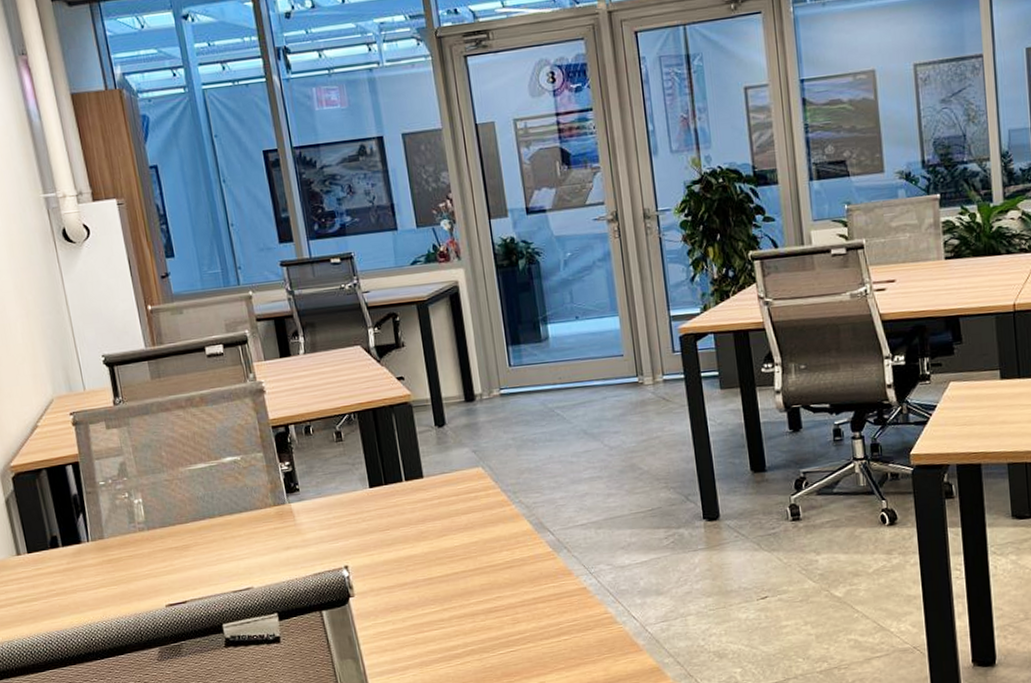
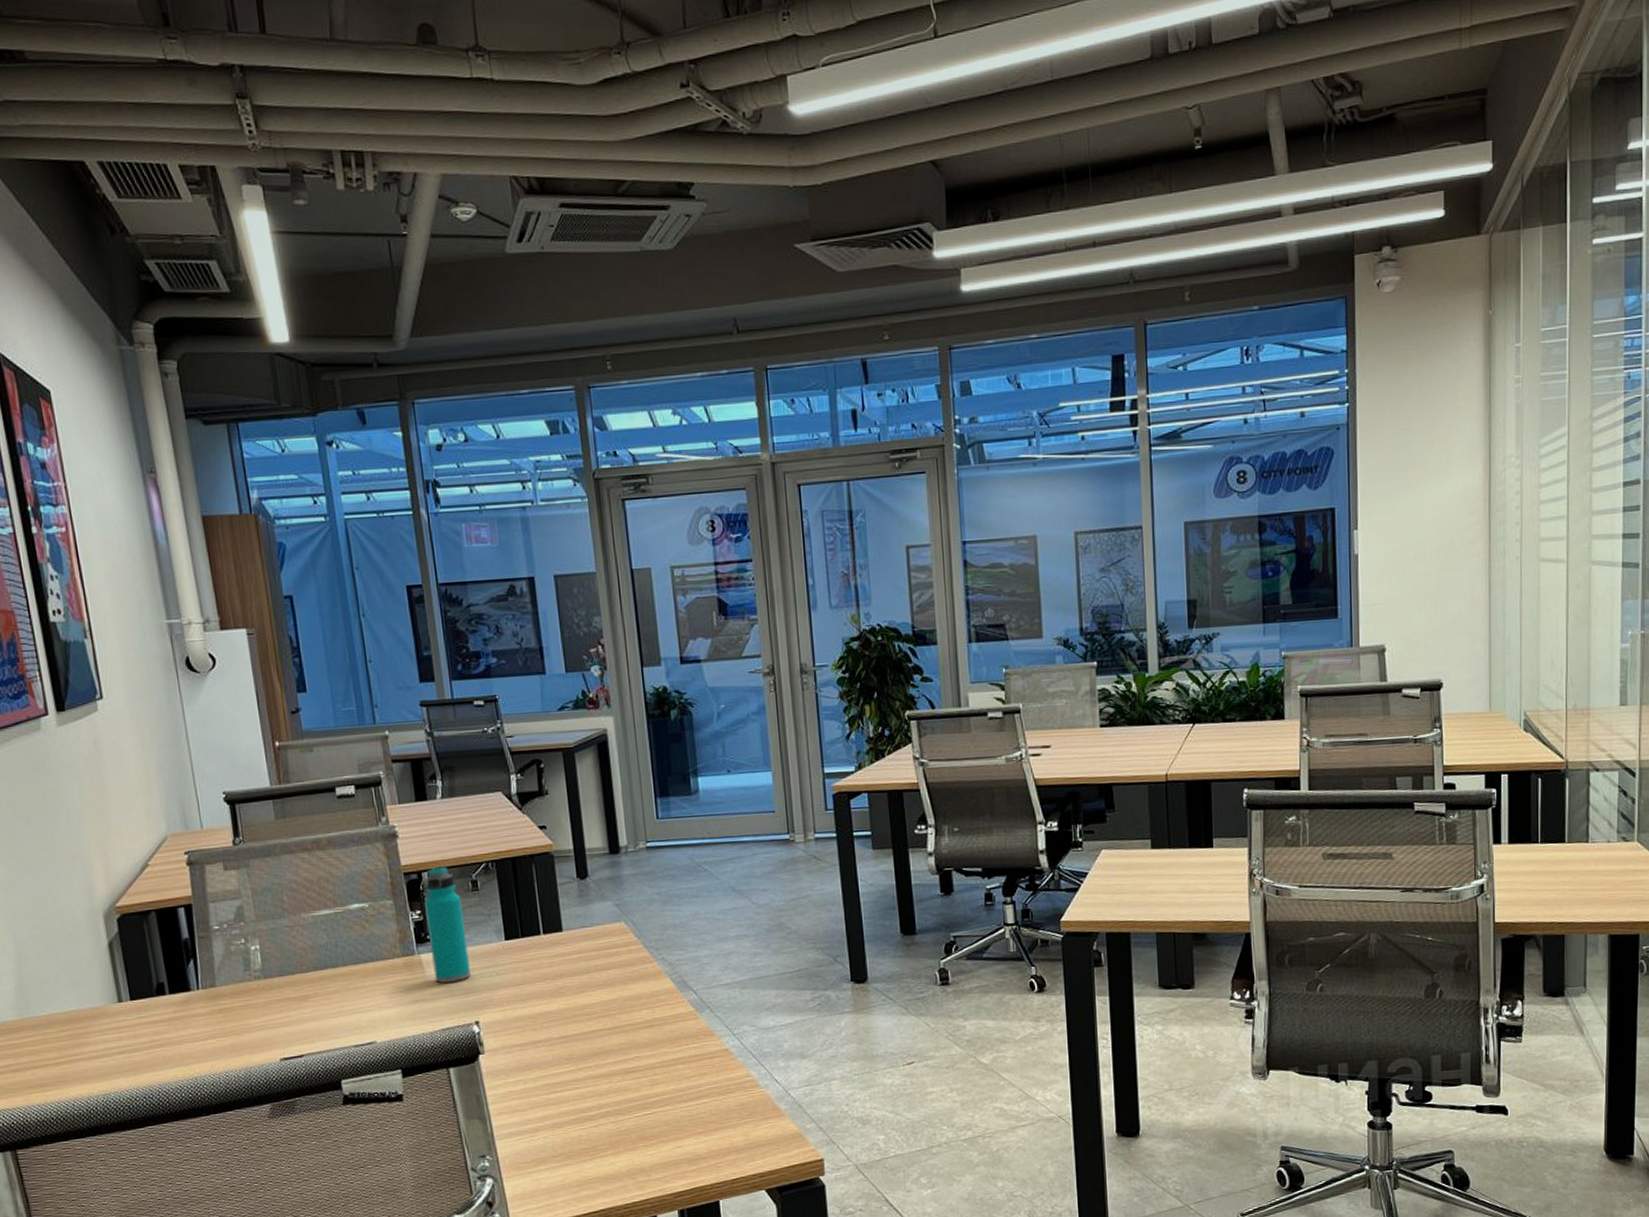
water bottle: none [292,419,339,530] -> present [425,866,471,983]

